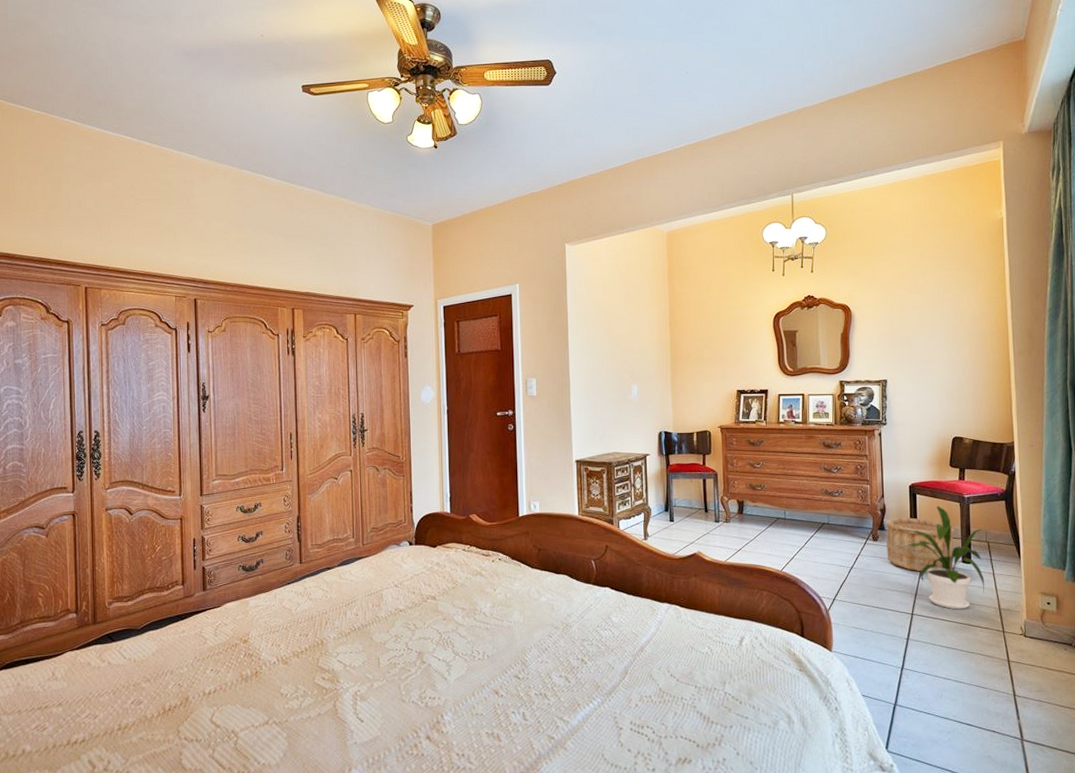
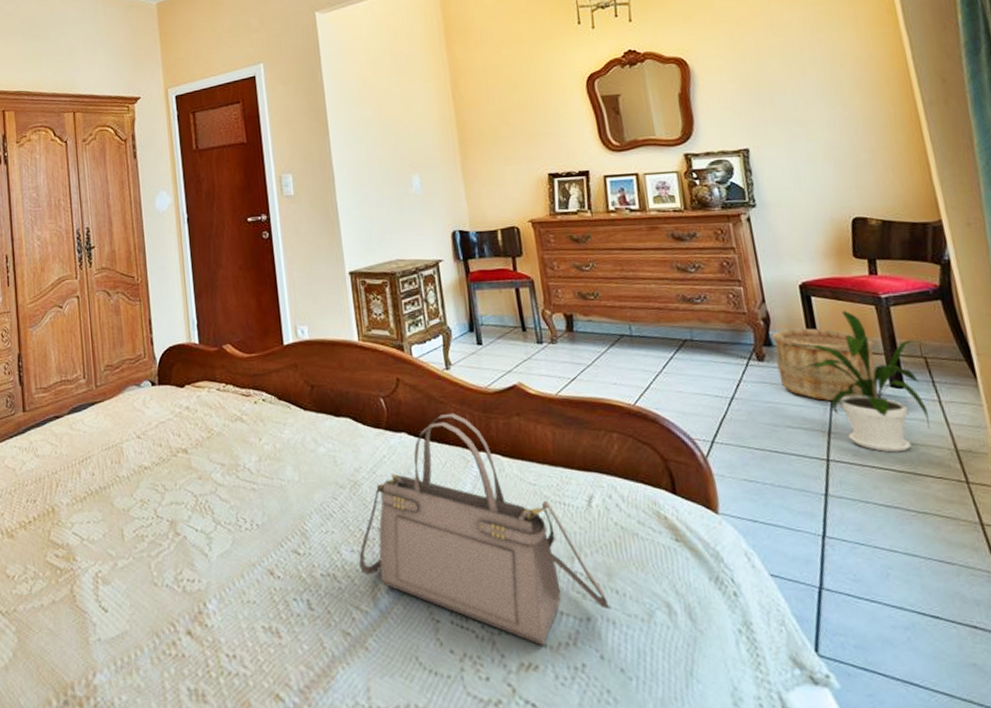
handbag: none [565,573,747,746] -> present [359,413,609,646]

